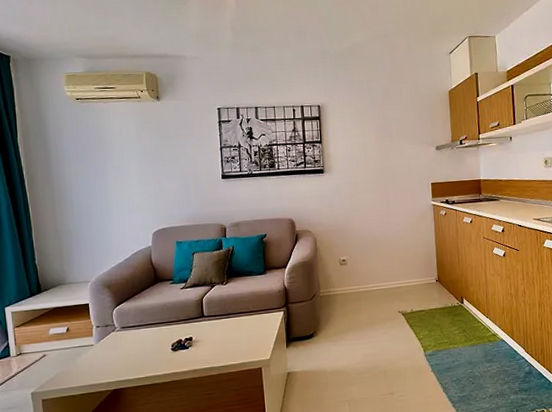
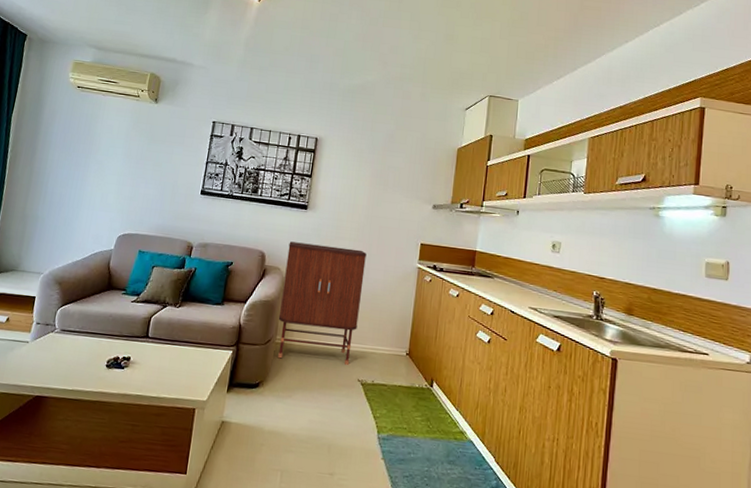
bar cabinet: none [314,199,390,309] -> present [278,241,367,366]

